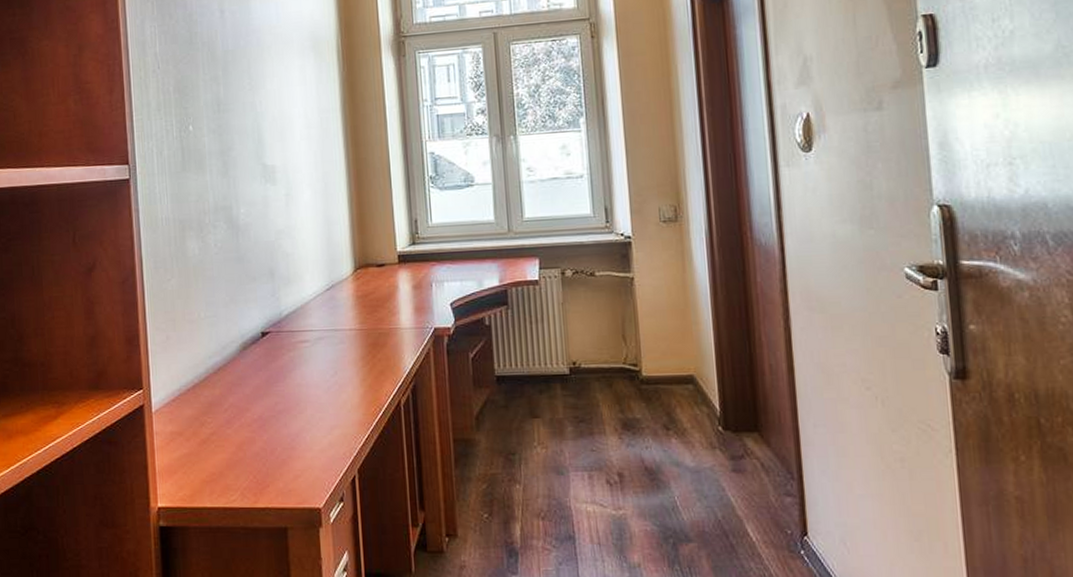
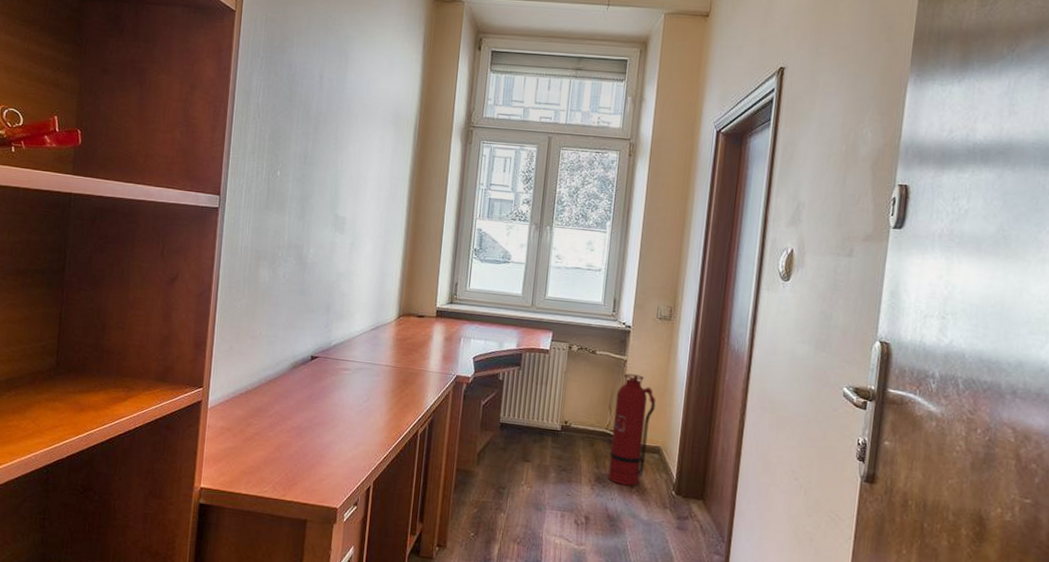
fire extinguisher: none [628,292,679,428] -> present [607,373,656,486]

